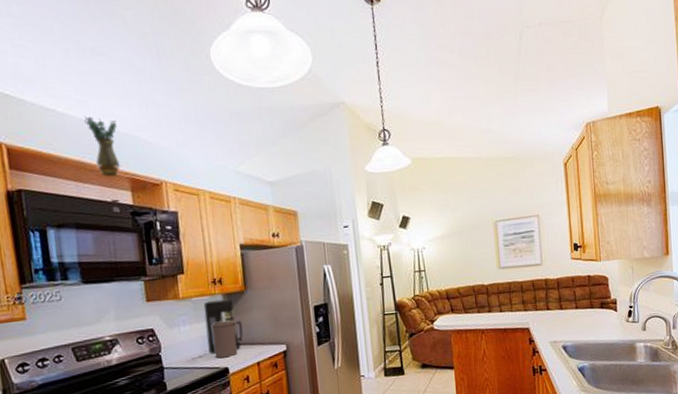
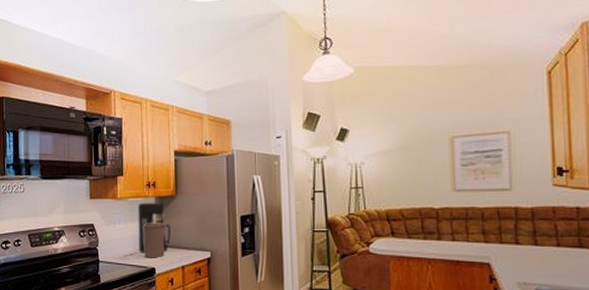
vase: present [84,116,120,177] -> none [54,34,79,86]

